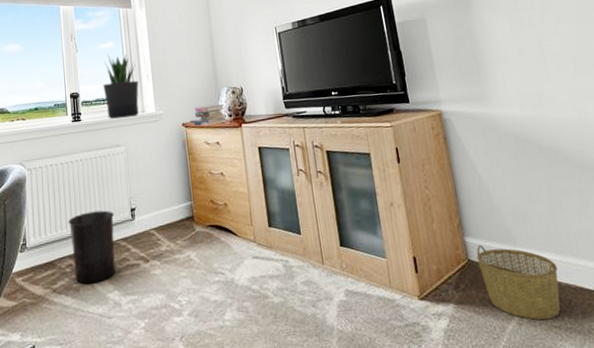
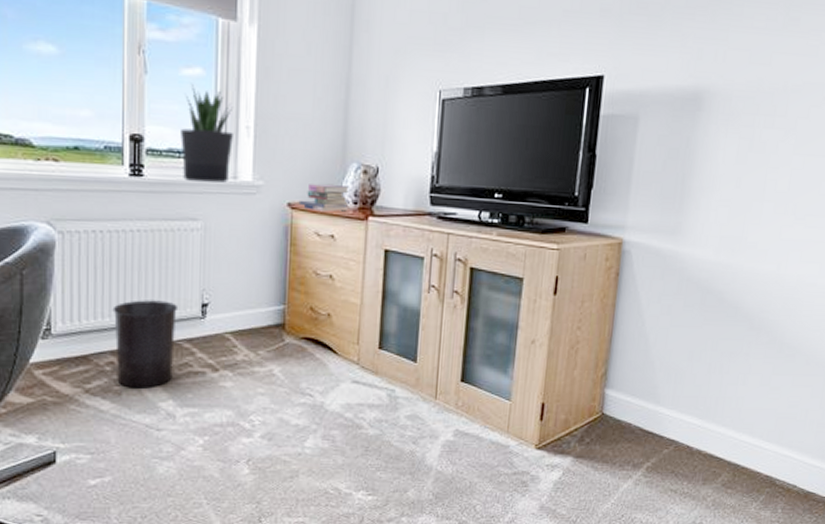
basket: present [476,244,561,321] -> none [611,398,695,483]

